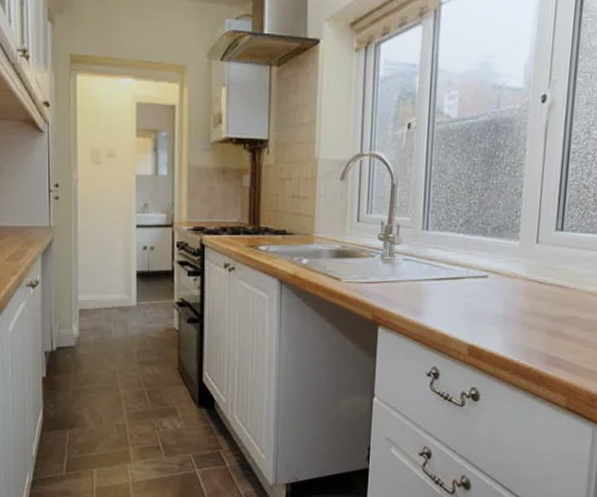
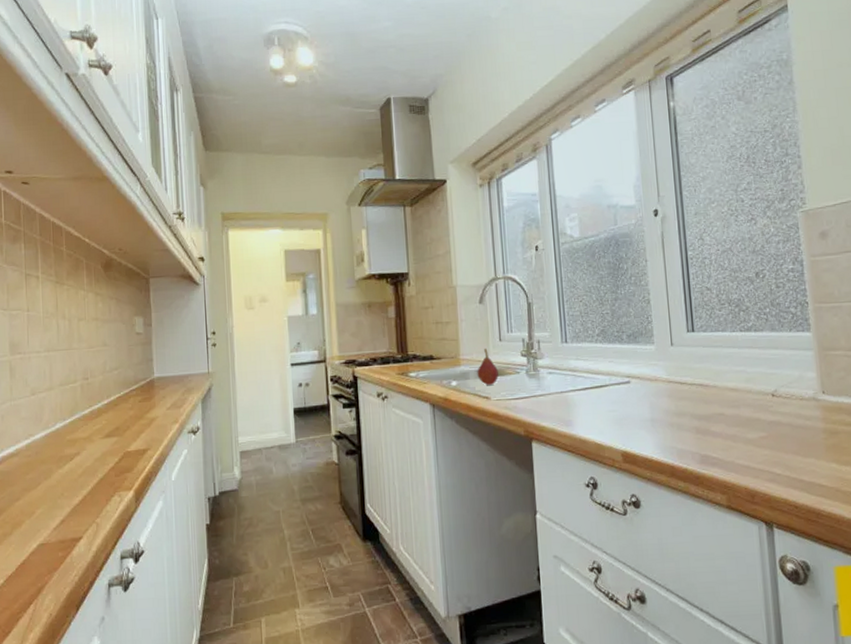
fruit: none [330,227,353,266] -> present [477,348,499,385]

